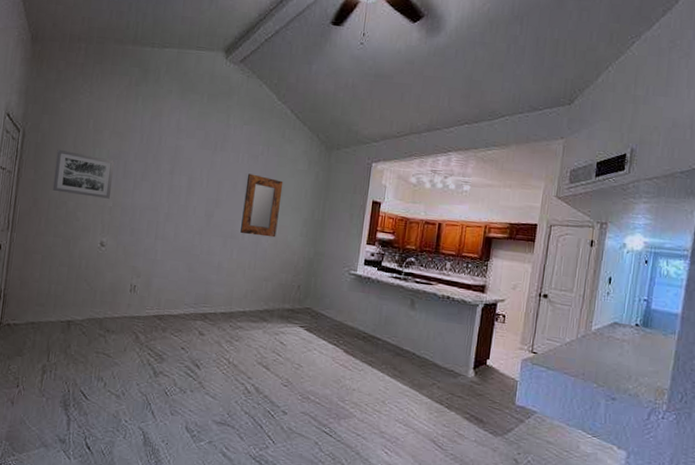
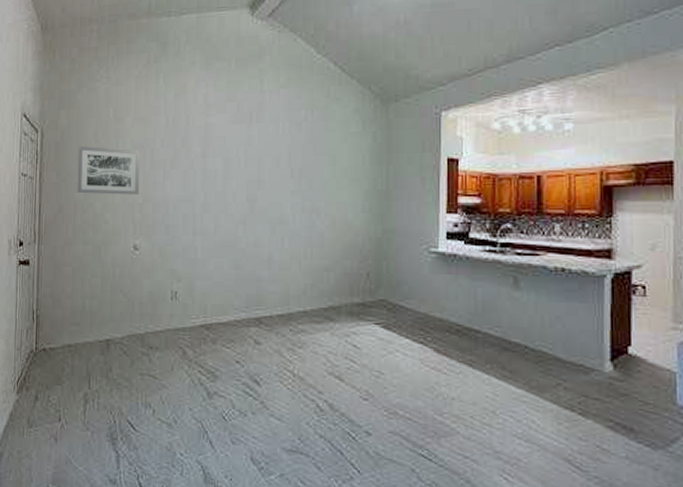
home mirror: present [240,173,283,238] -> none [290,145,335,218]

